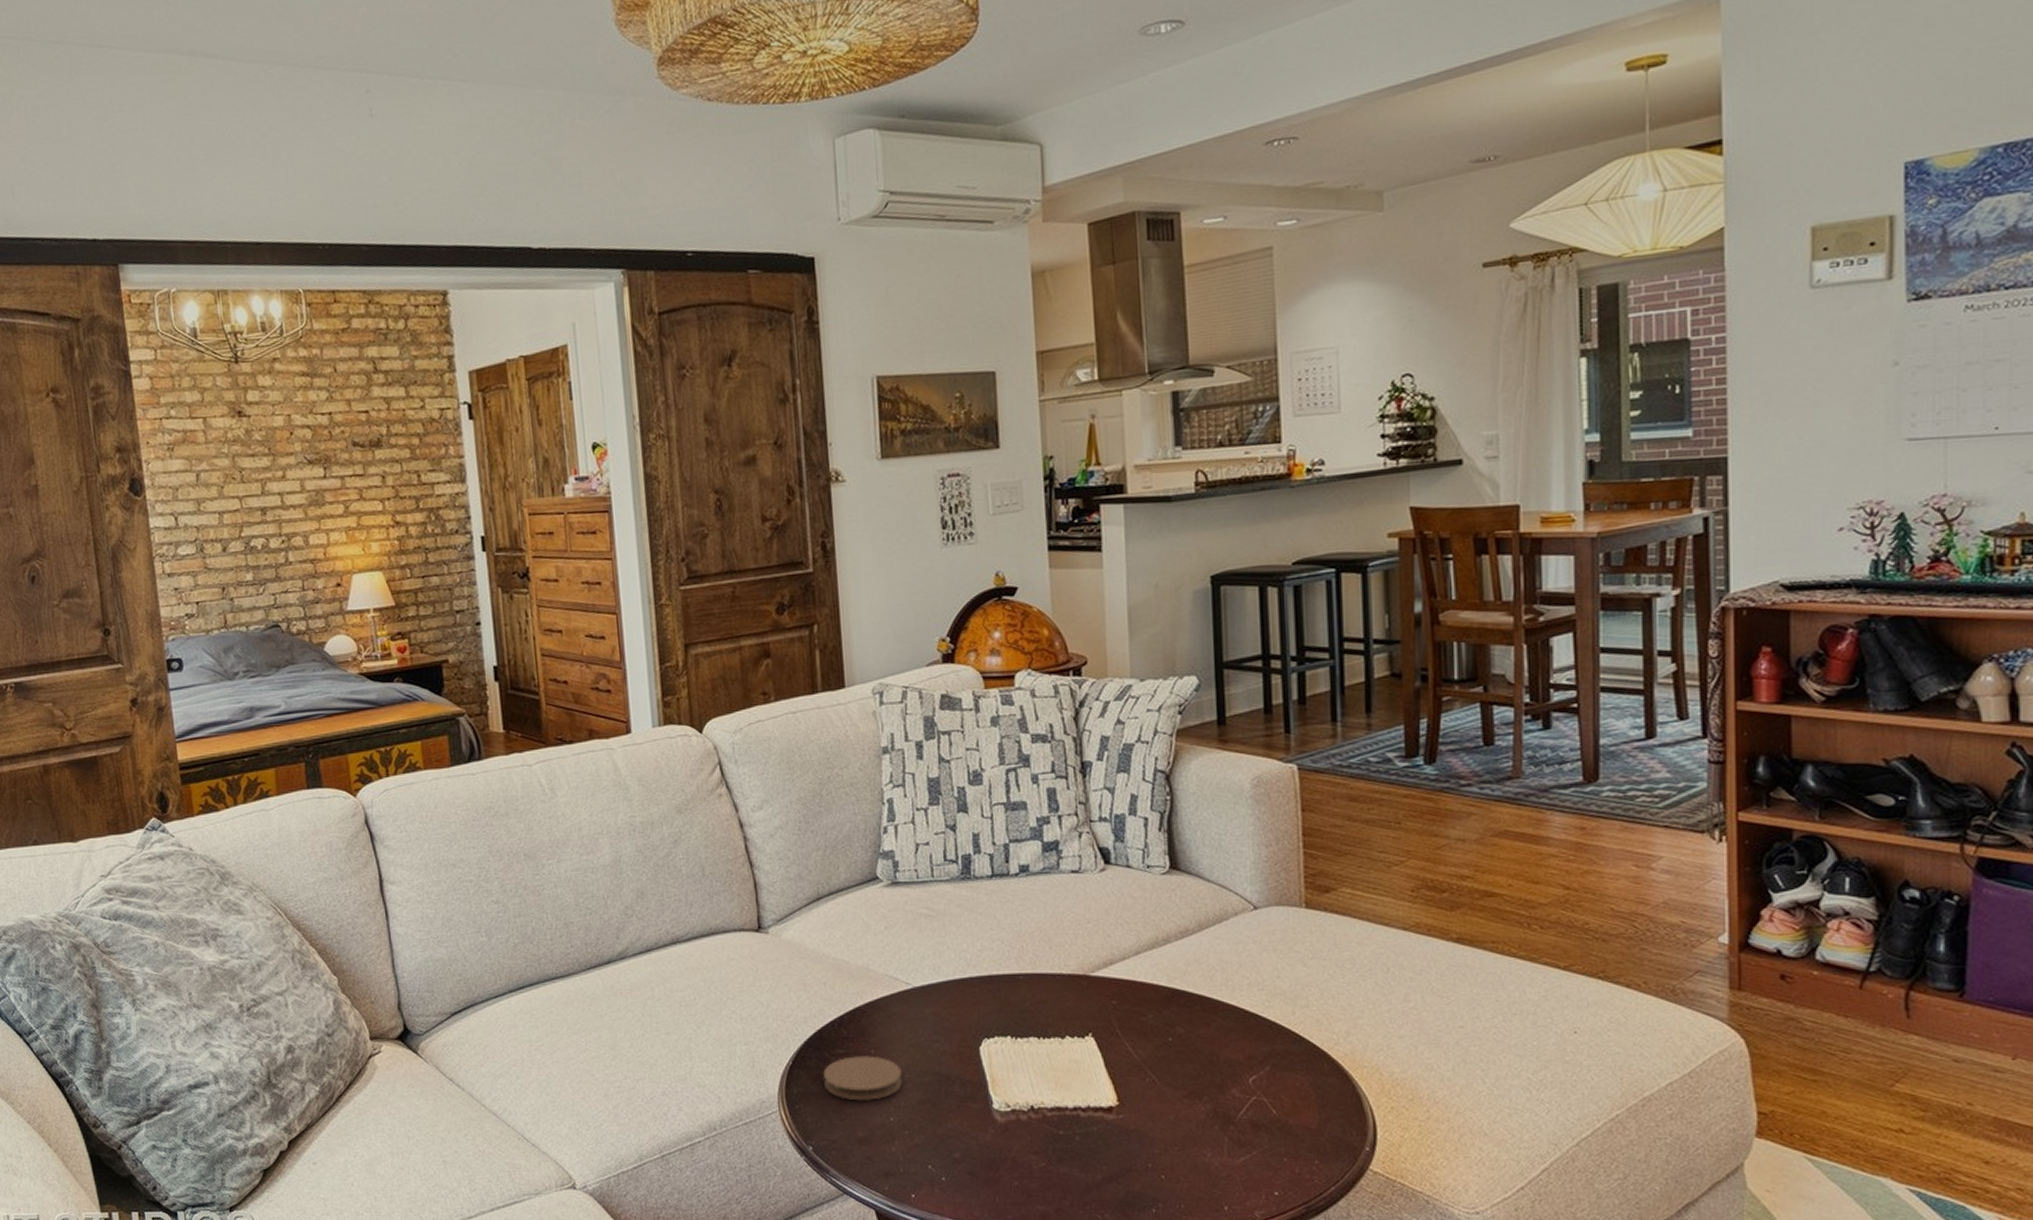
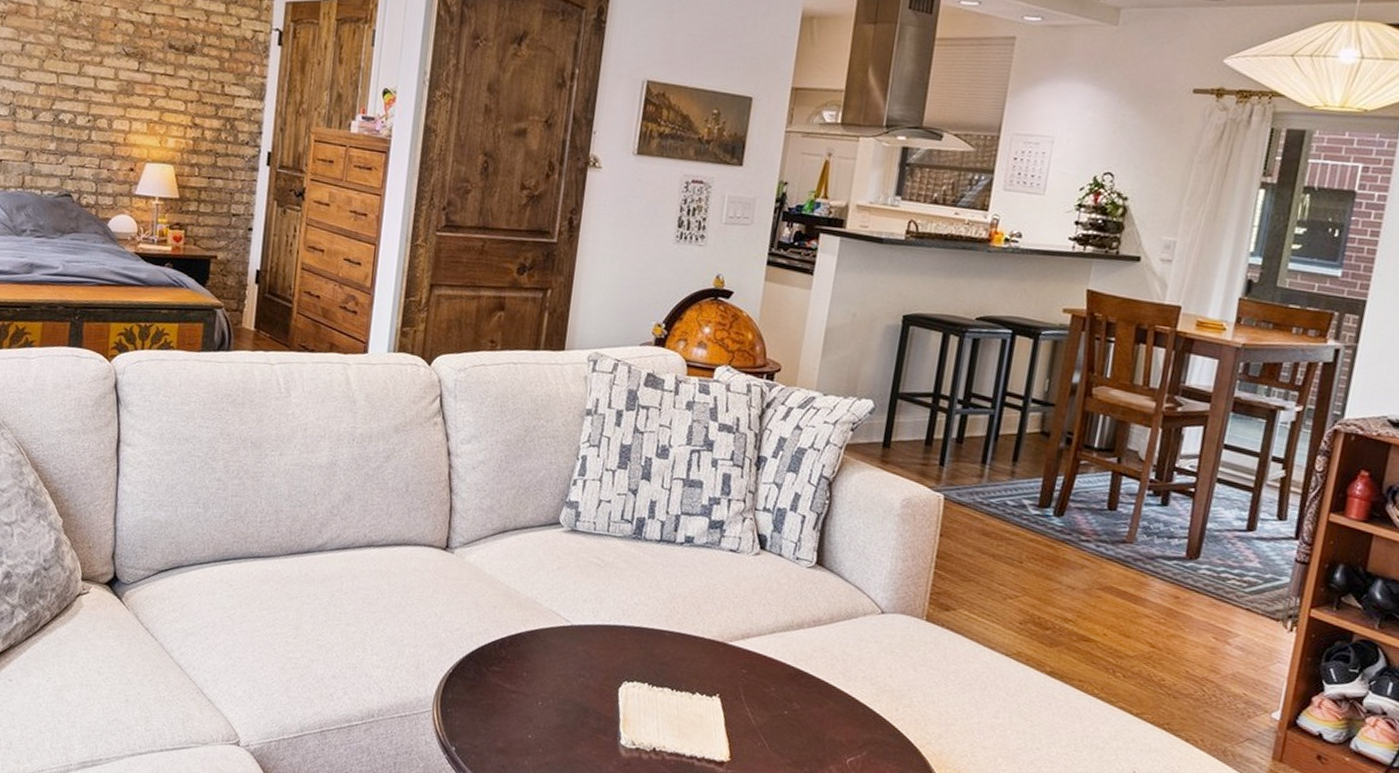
coaster: present [824,1056,903,1101] -> none [477,674,548,717]

